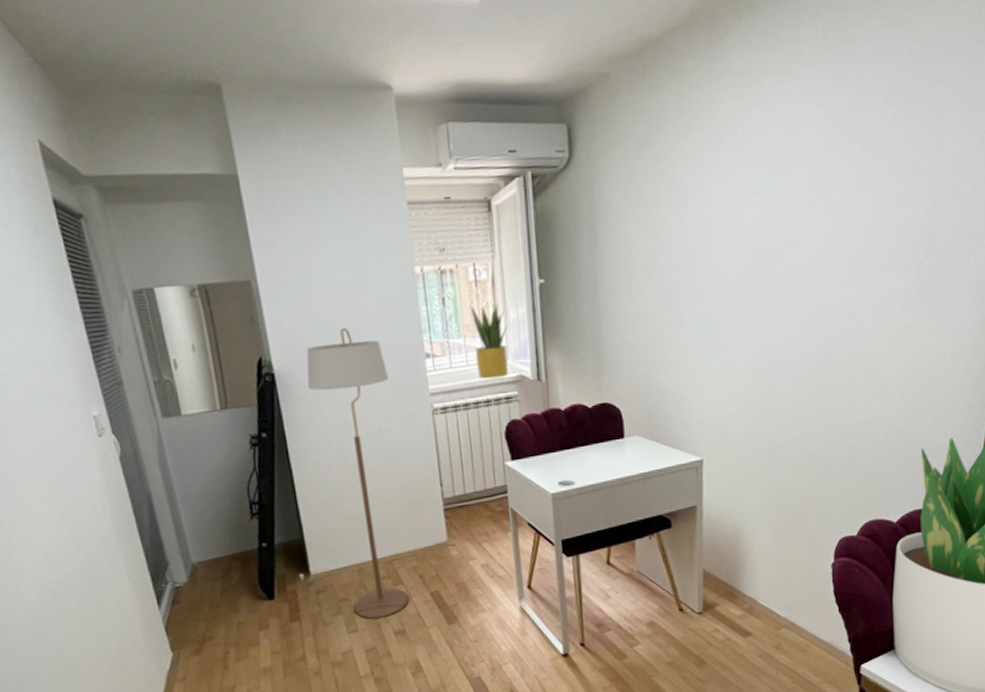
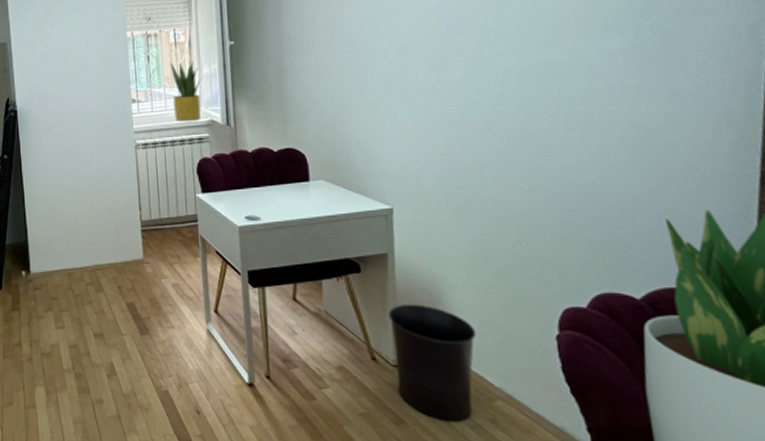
floor lamp: present [306,327,409,619] -> none [40,77,108,319]
waste bin: none [696,552,768,655] -> present [389,303,476,422]

